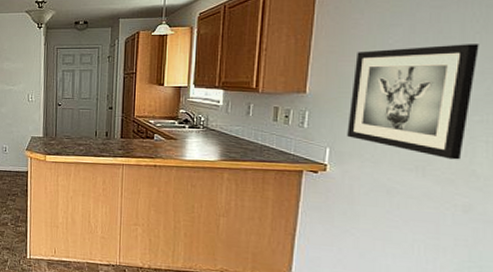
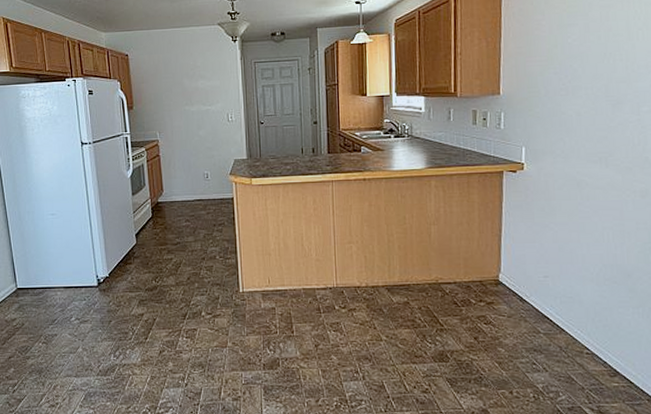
wall art: present [347,44,479,160] -> none [539,39,643,149]

